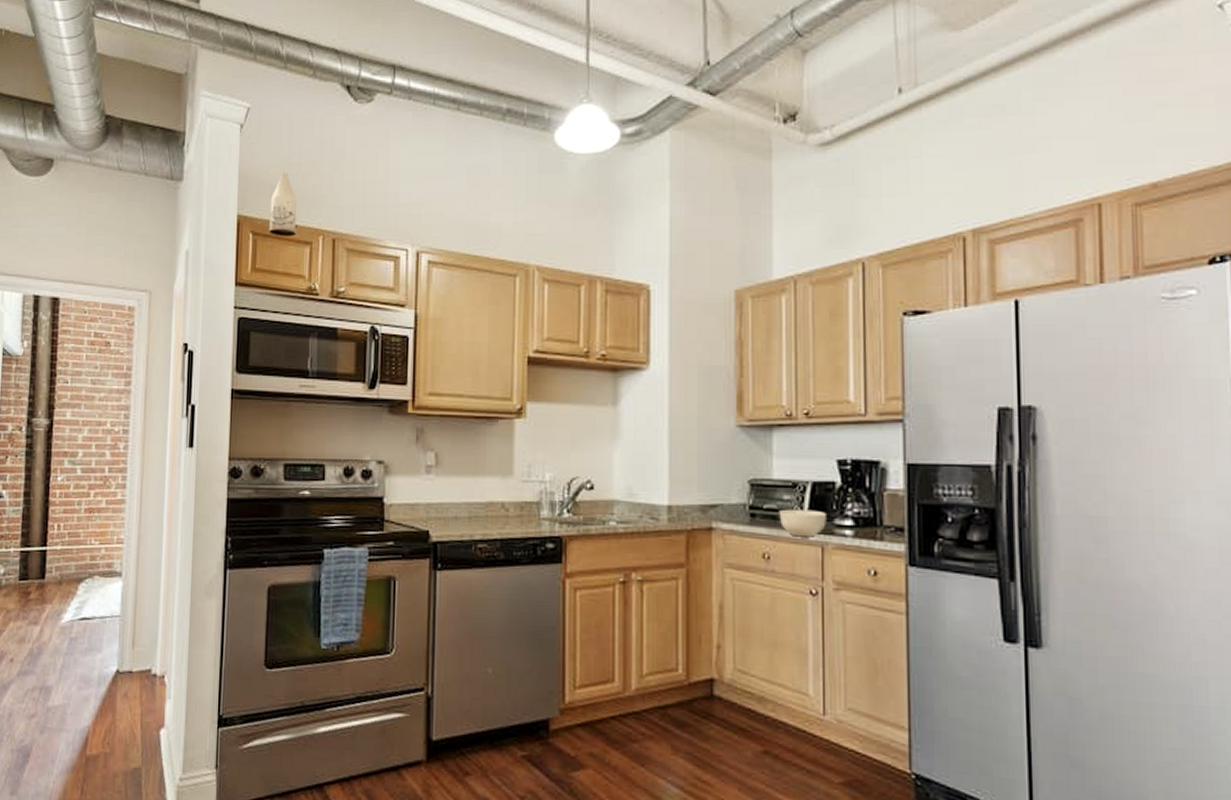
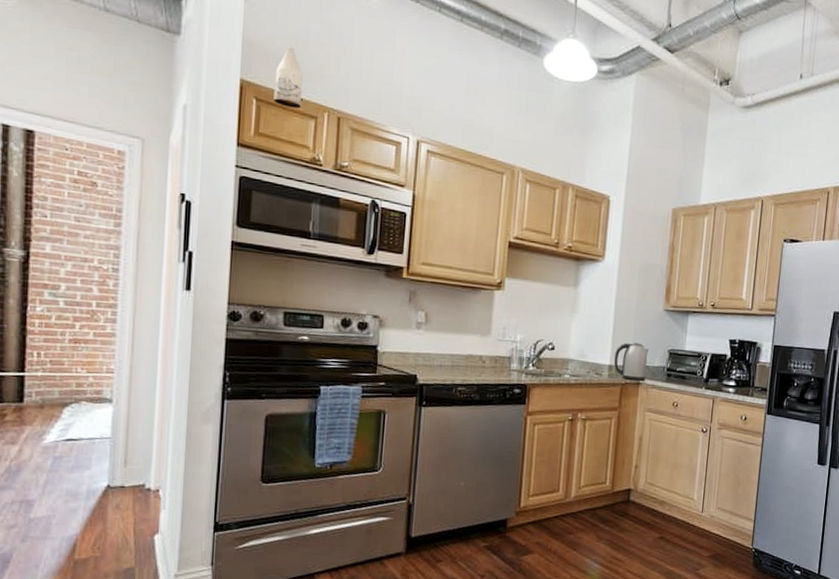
kettle: none [674,473,720,525] -> present [614,342,649,381]
bowl: present [778,509,826,537] -> none [686,371,719,393]

